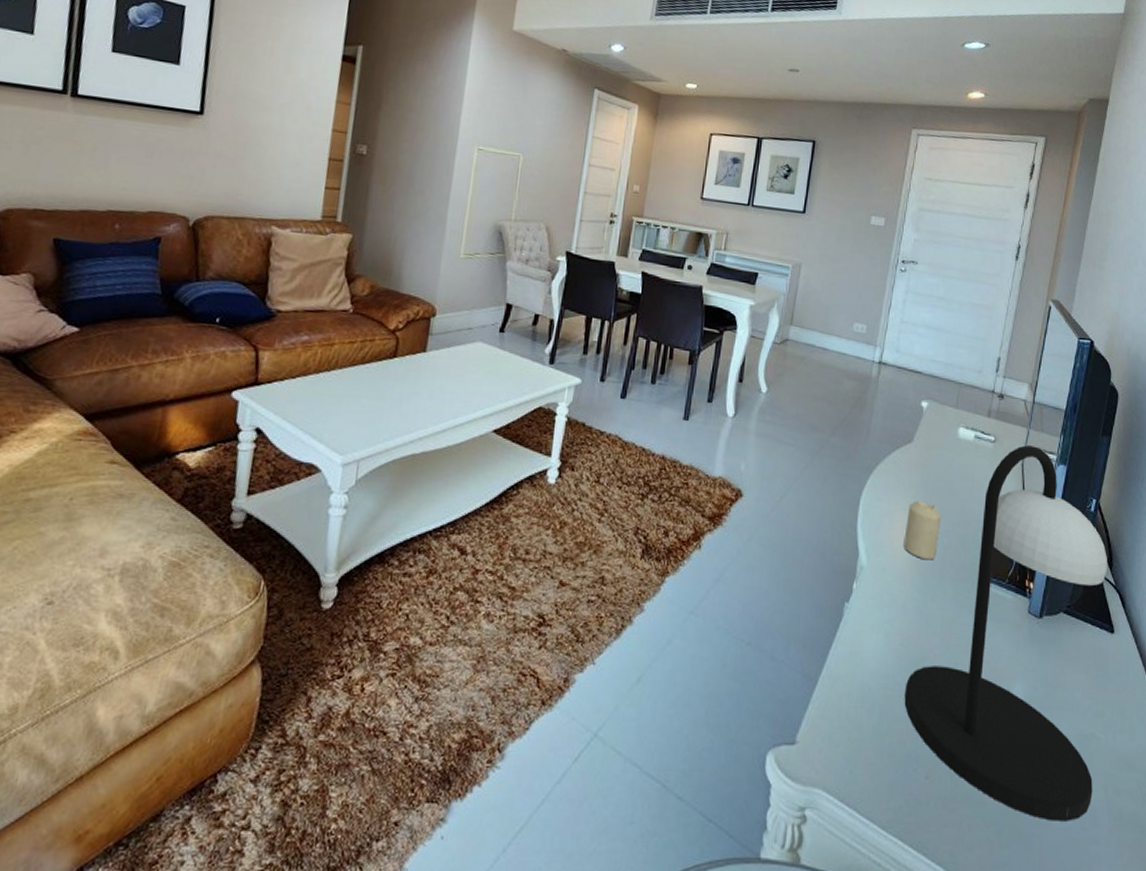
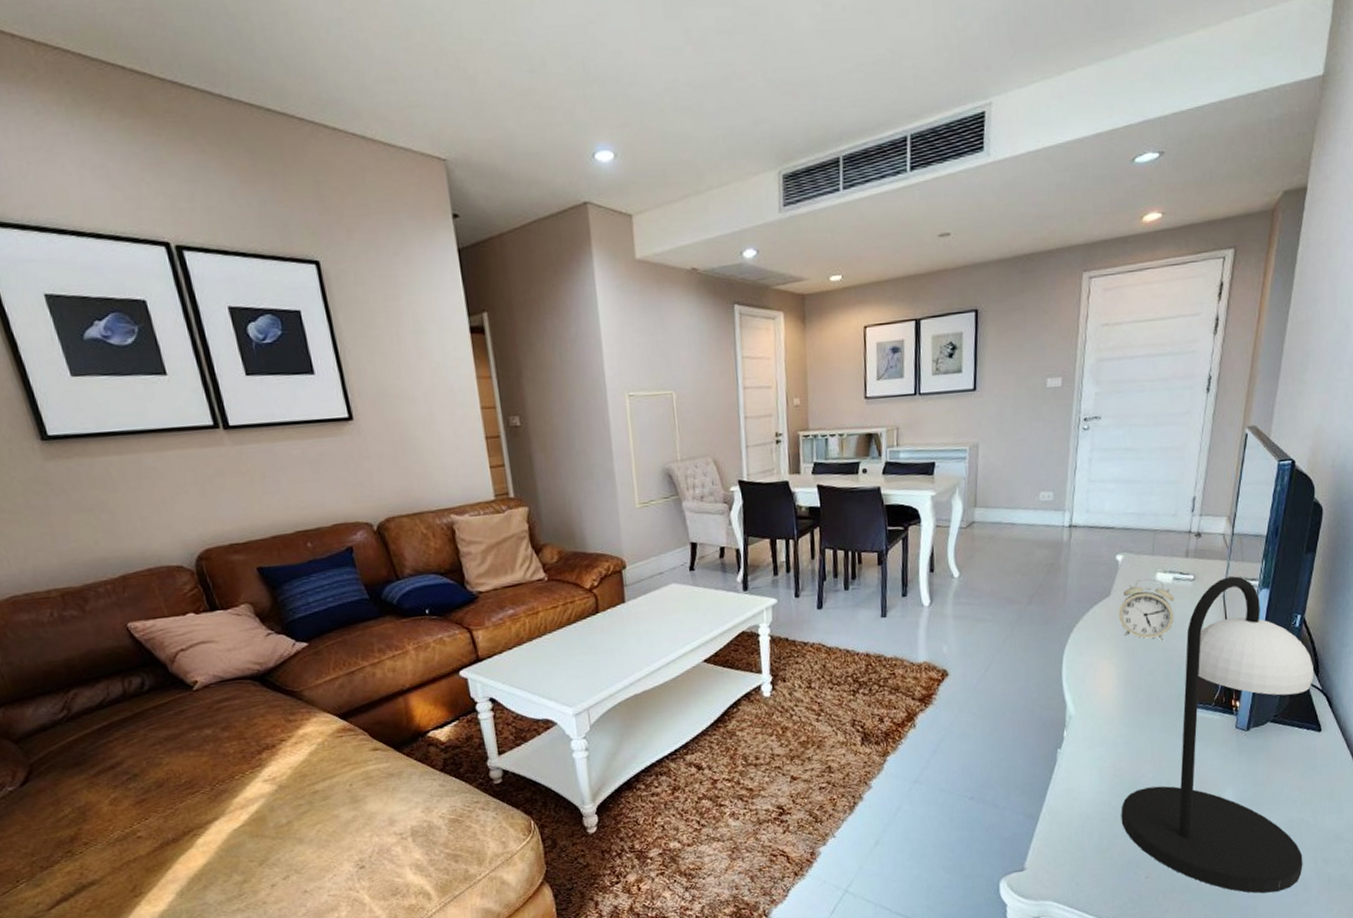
candle: present [903,501,942,561] -> none [1109,648,1145,700]
alarm clock: none [919,430,975,501] -> present [1118,578,1175,641]

